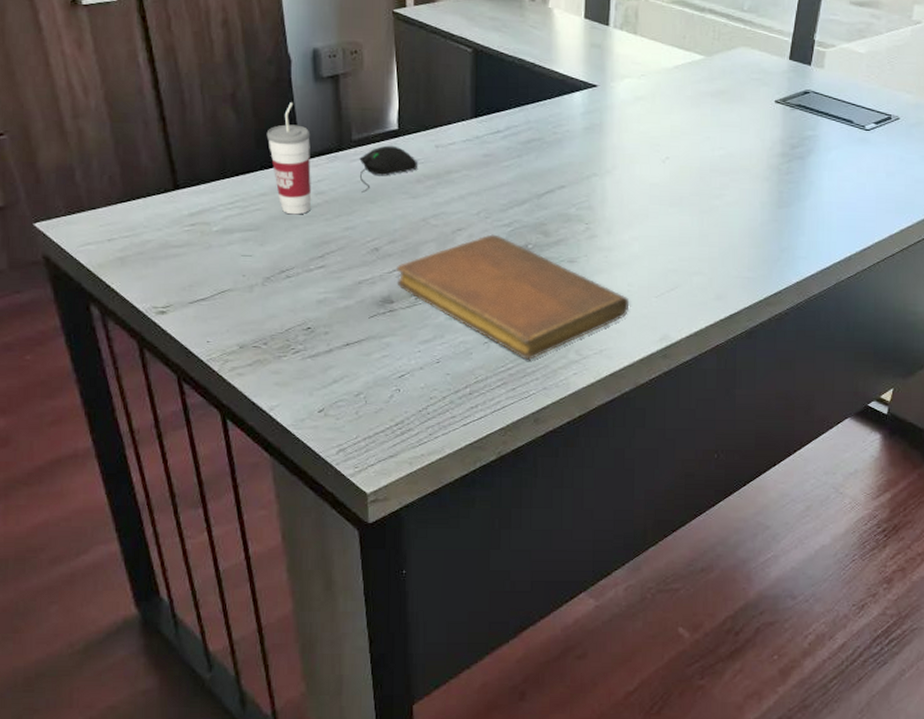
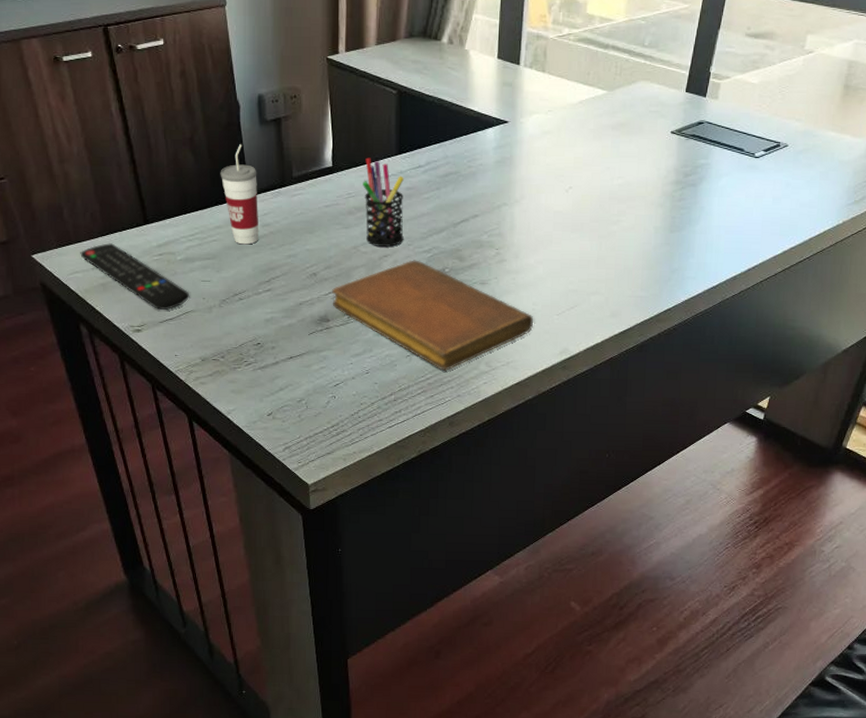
remote control: none [94,211,227,289] -> present [80,243,190,311]
computer mouse: present [359,145,417,192] -> none [299,181,349,224]
pen holder: none [433,120,480,219] -> present [363,157,404,247]

